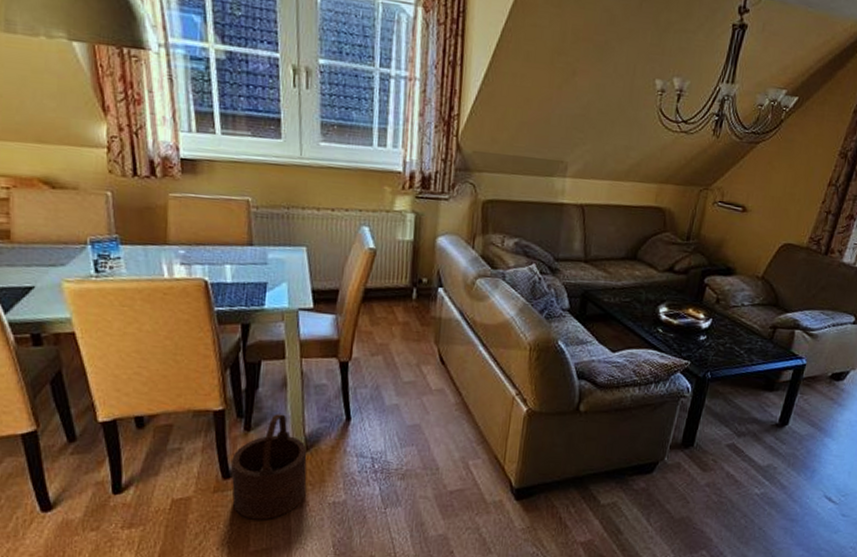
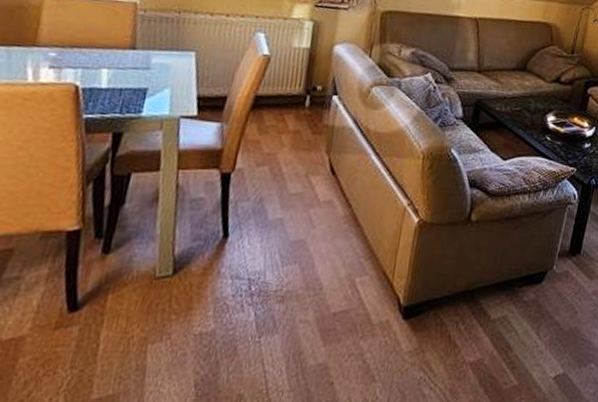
wooden bucket: present [231,414,307,520] -> none [77,232,174,360]

